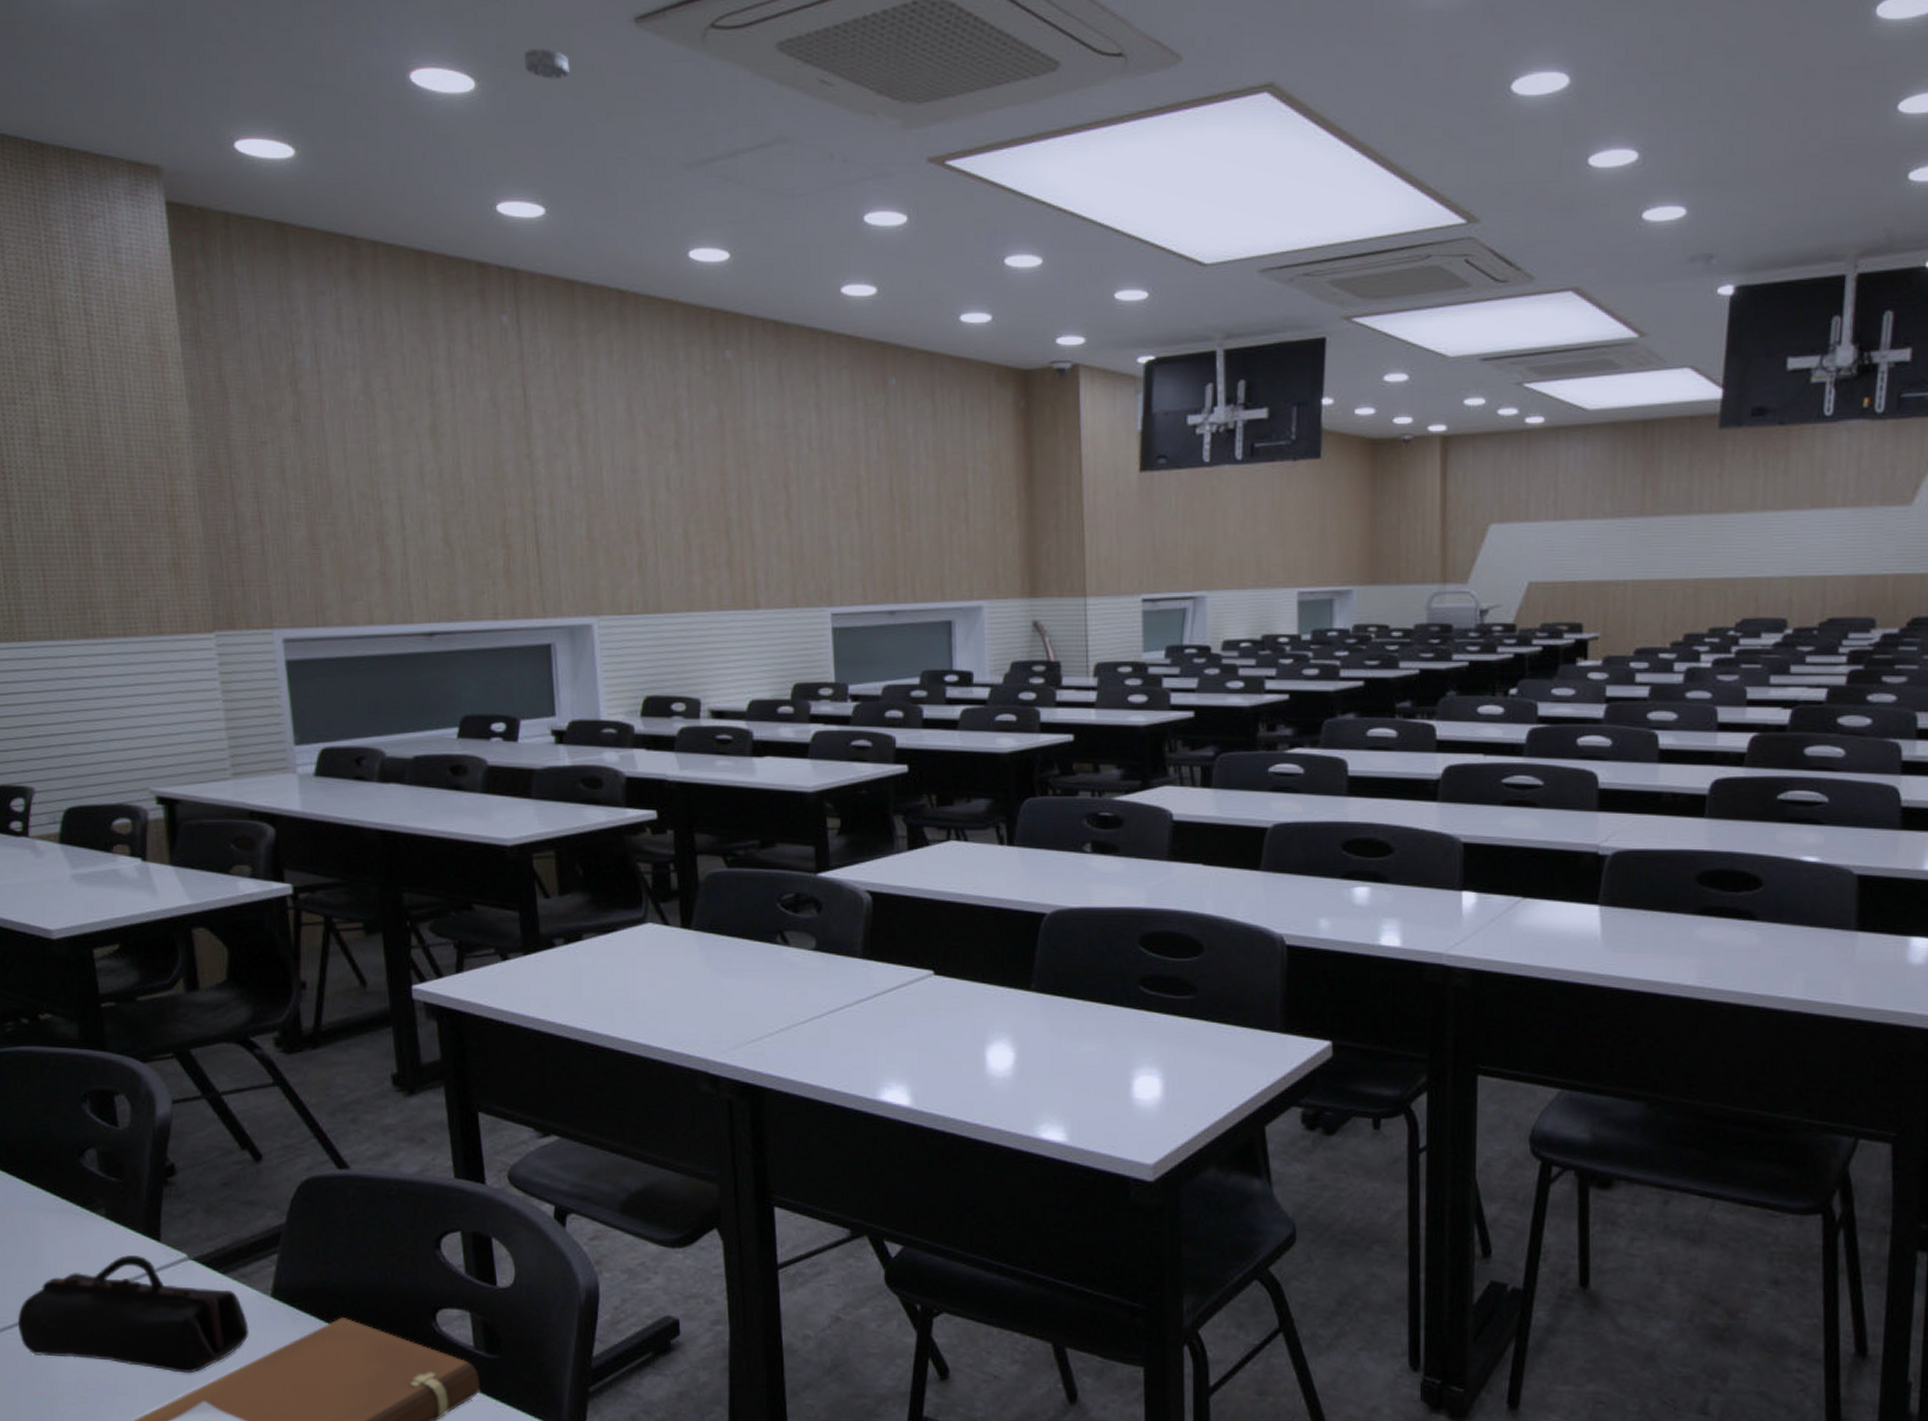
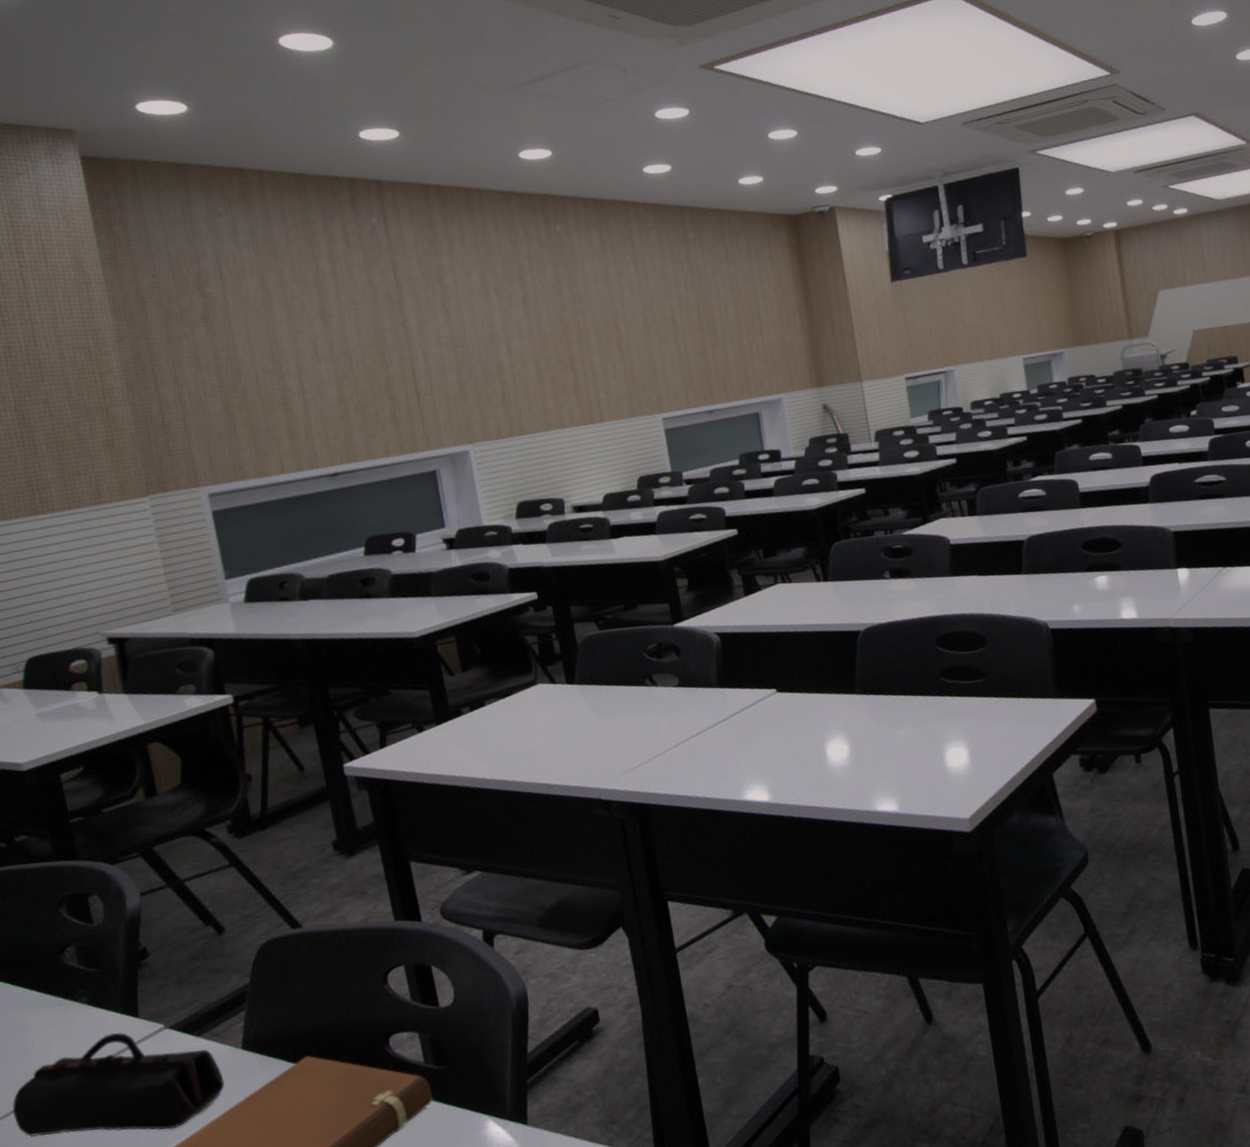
smoke detector: present [523,48,570,80] -> none [371,10,409,34]

